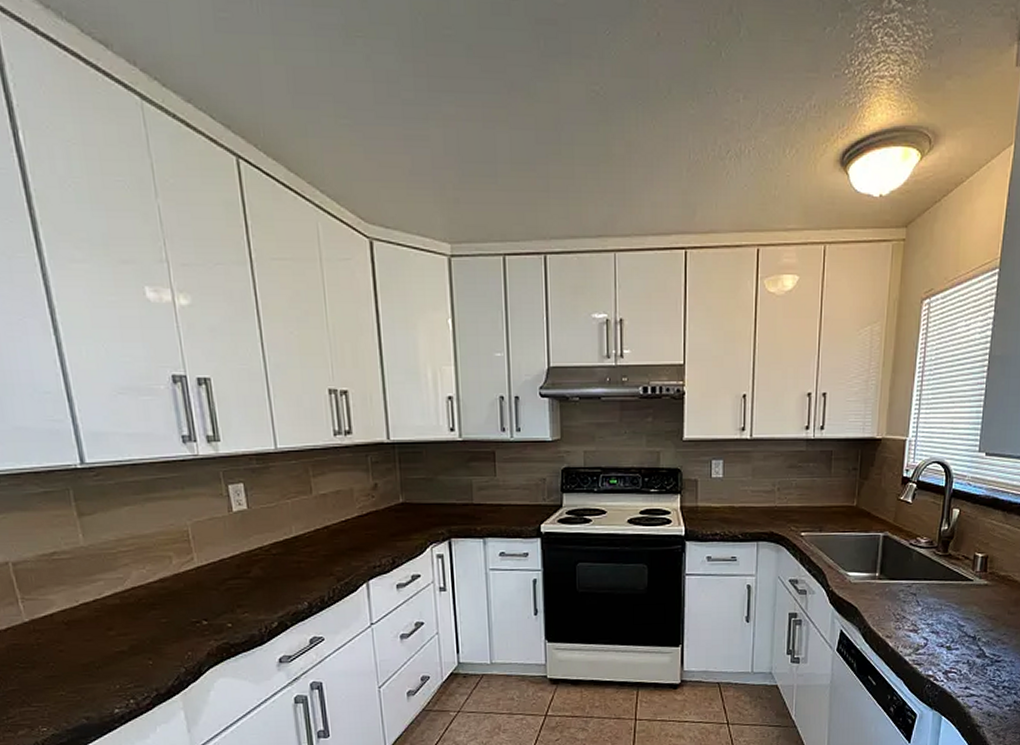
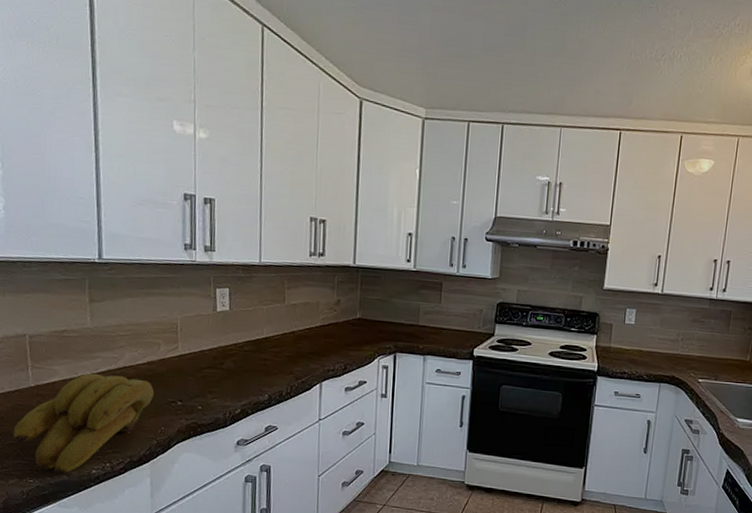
banana bunch: none [13,598,173,717] -> present [13,373,154,473]

